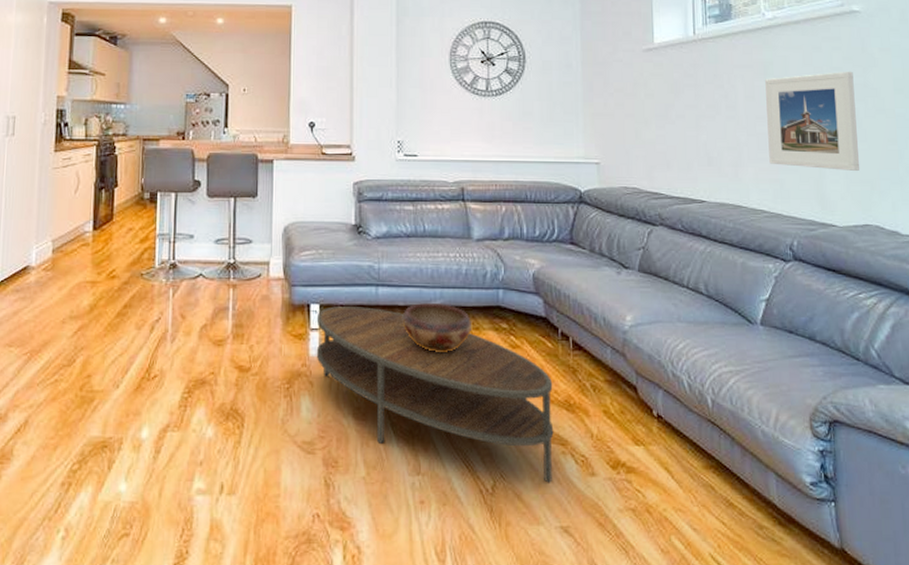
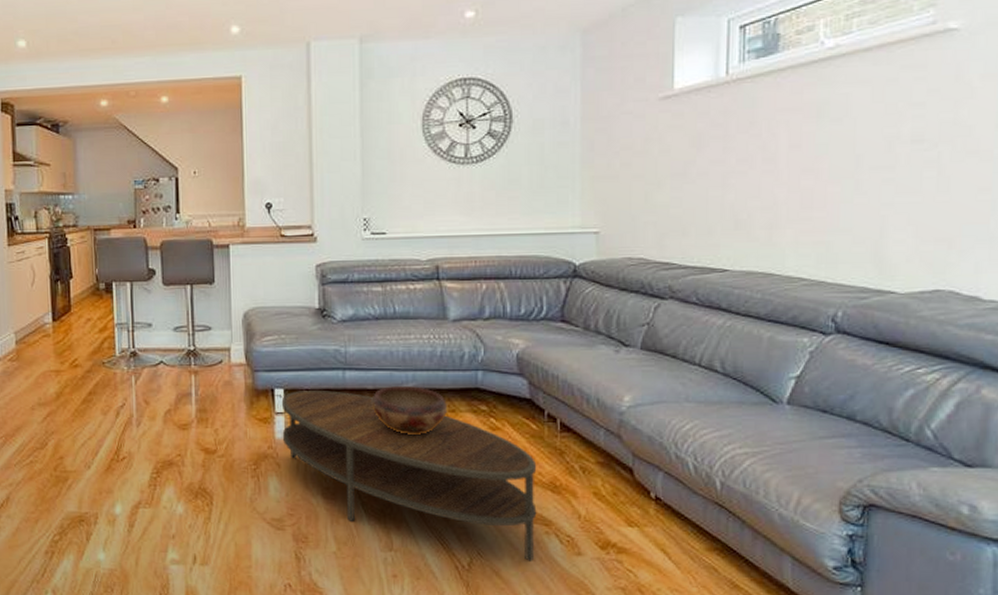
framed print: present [765,71,859,171] -> none [814,106,940,228]

